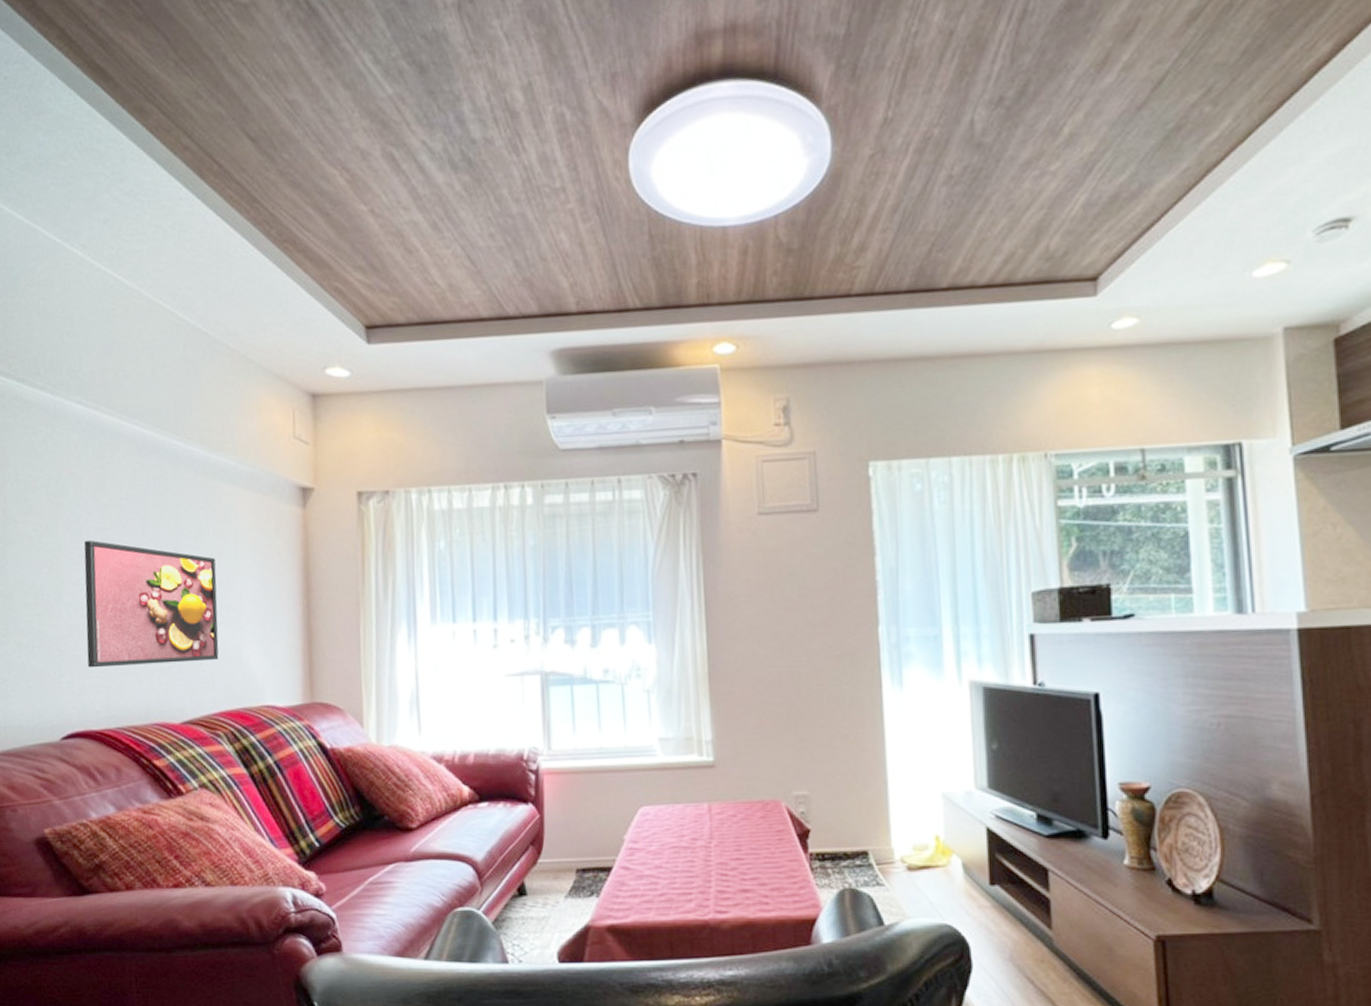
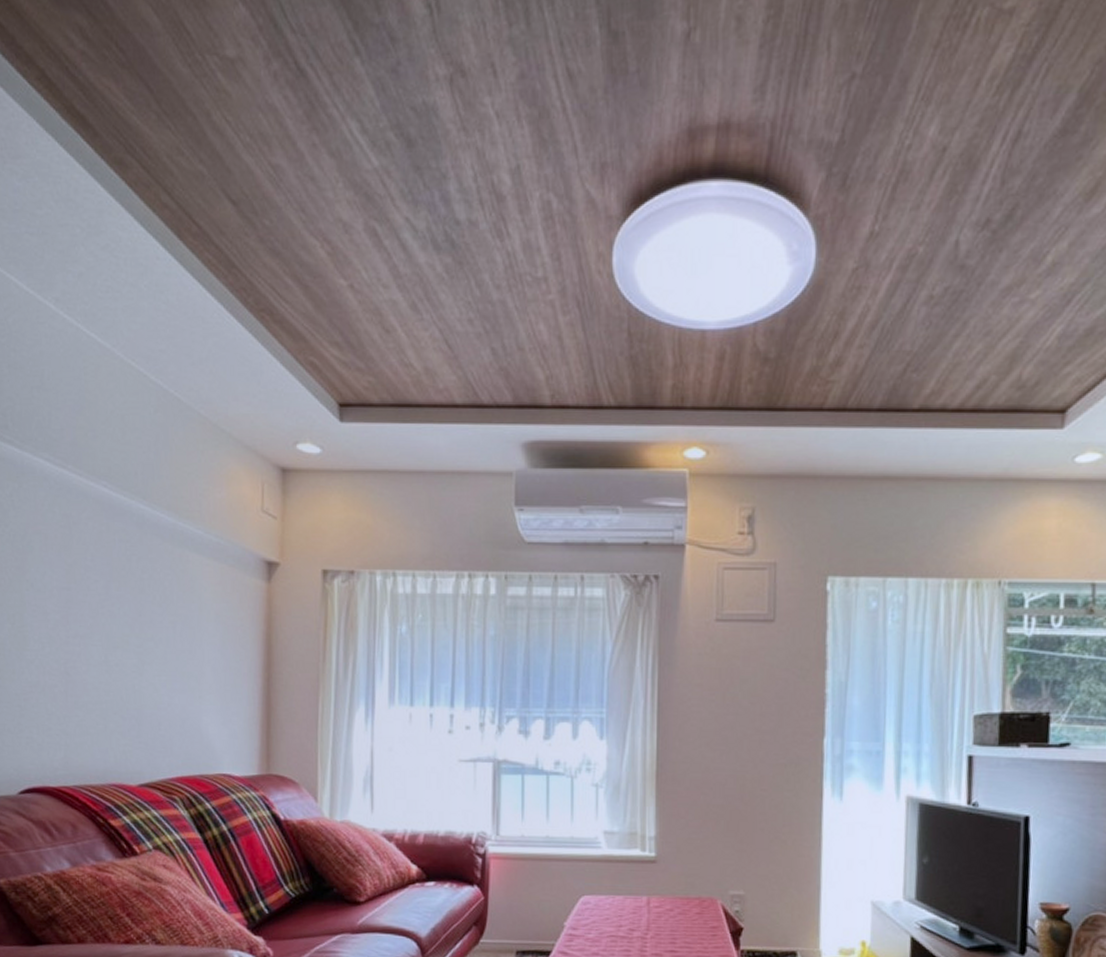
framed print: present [84,540,219,668] -> none [47,598,179,727]

